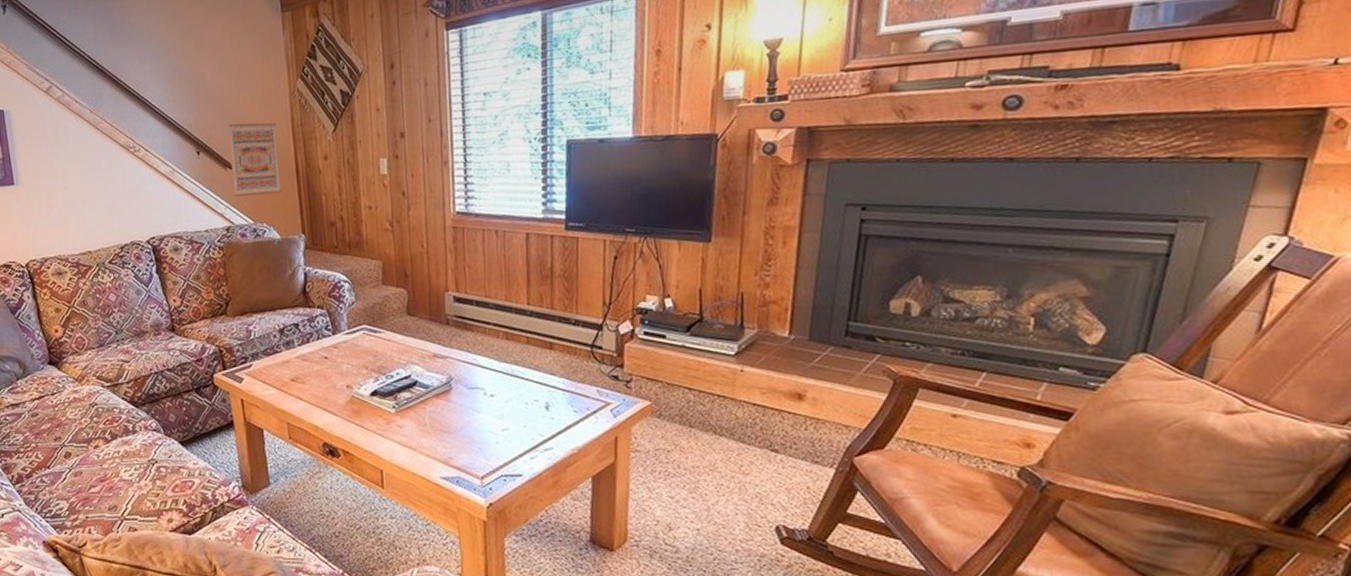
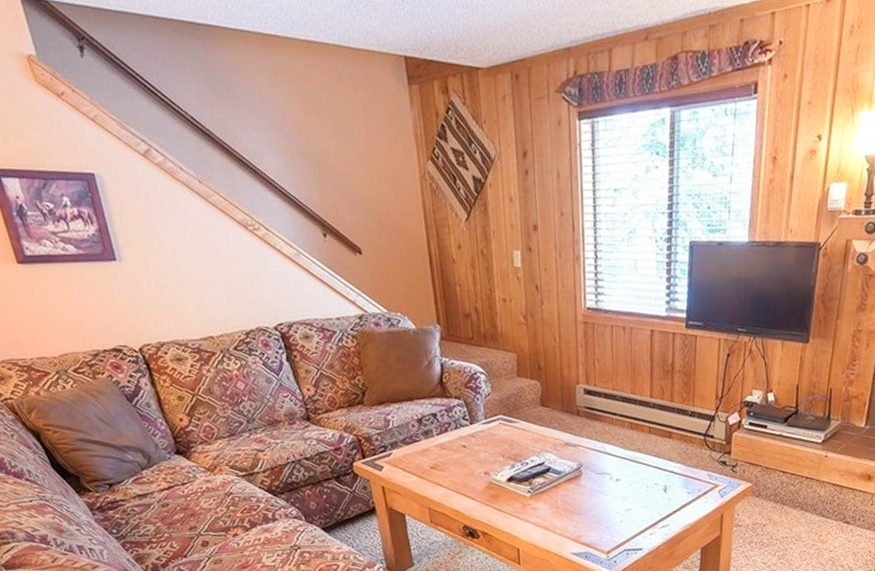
wall art: present [228,122,281,198] -> none [355,205,415,285]

